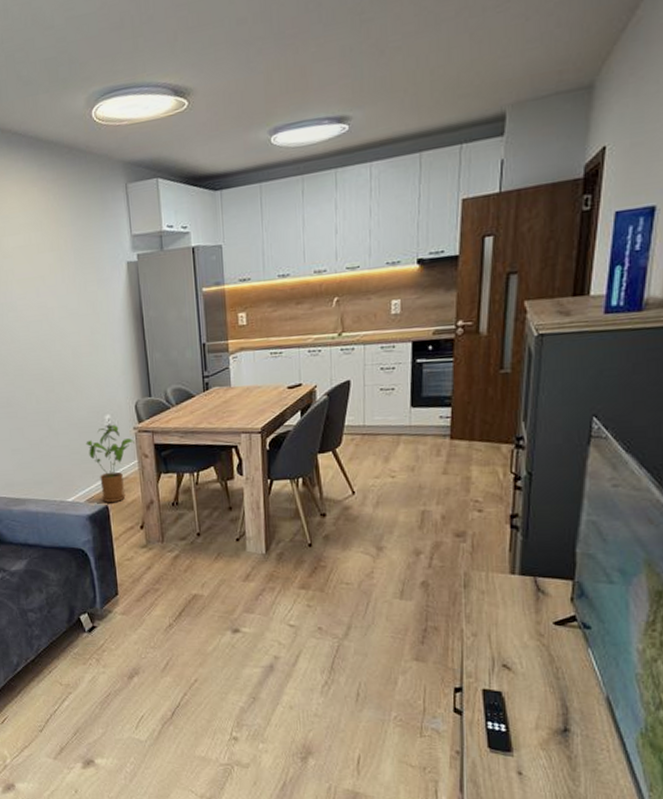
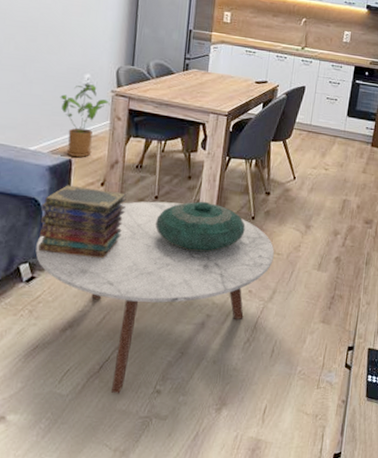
book stack: none [89,532,170,604] -> present [38,185,127,259]
coffee table: none [91,537,342,741] -> present [35,201,274,394]
decorative bowl: none [202,532,303,589] -> present [155,201,245,252]

